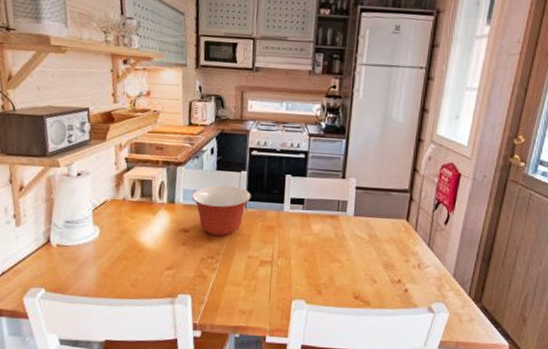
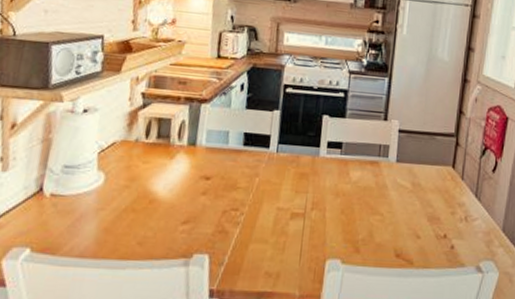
mixing bowl: present [192,185,251,237] -> none [216,125,284,185]

